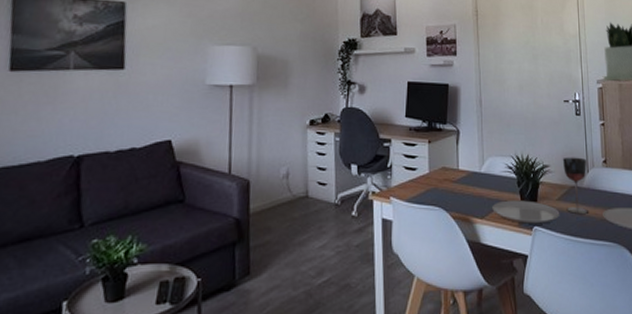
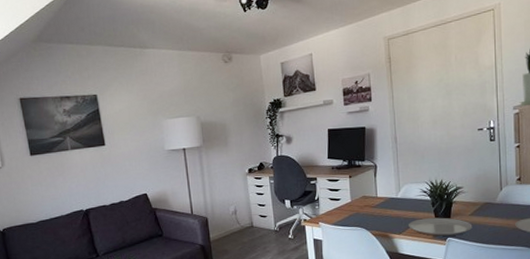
wineglass: present [562,157,589,214] -> none [475,177,502,225]

